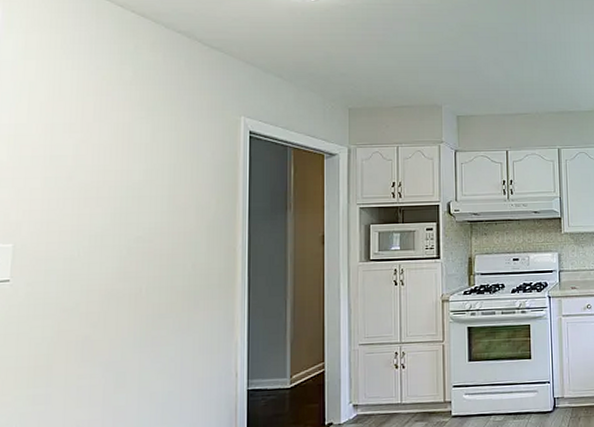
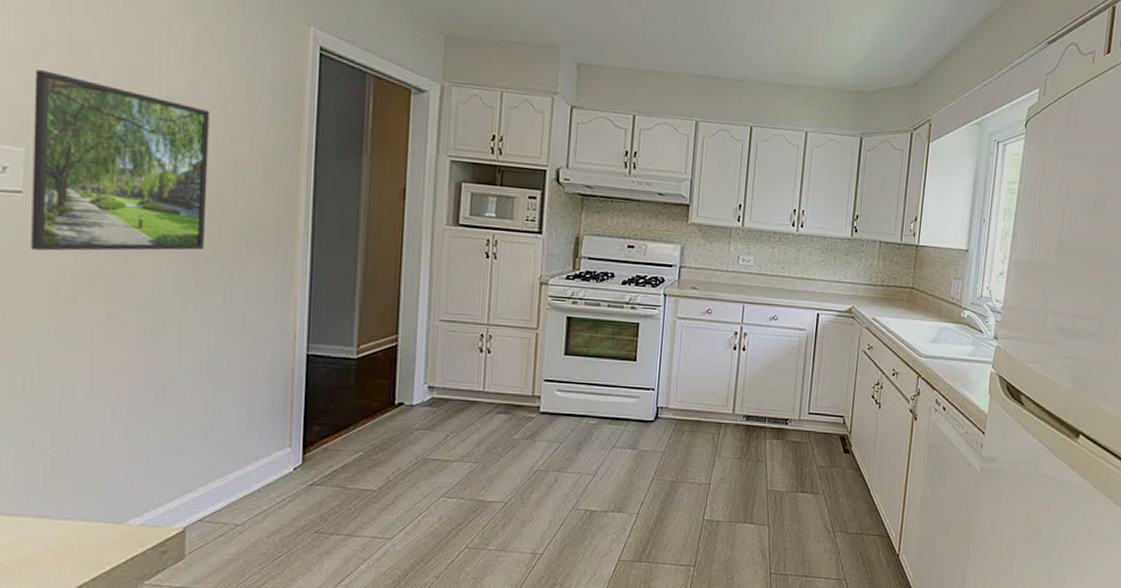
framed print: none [15,179,163,328] -> present [31,70,210,251]

